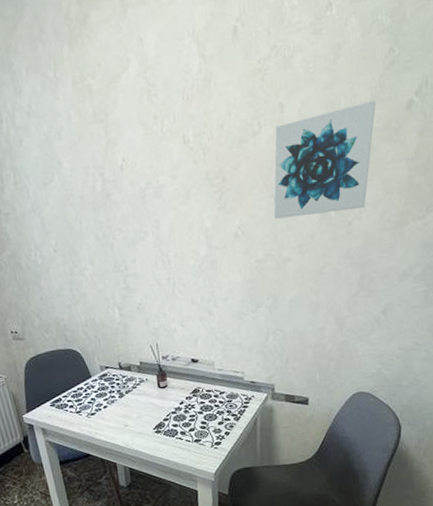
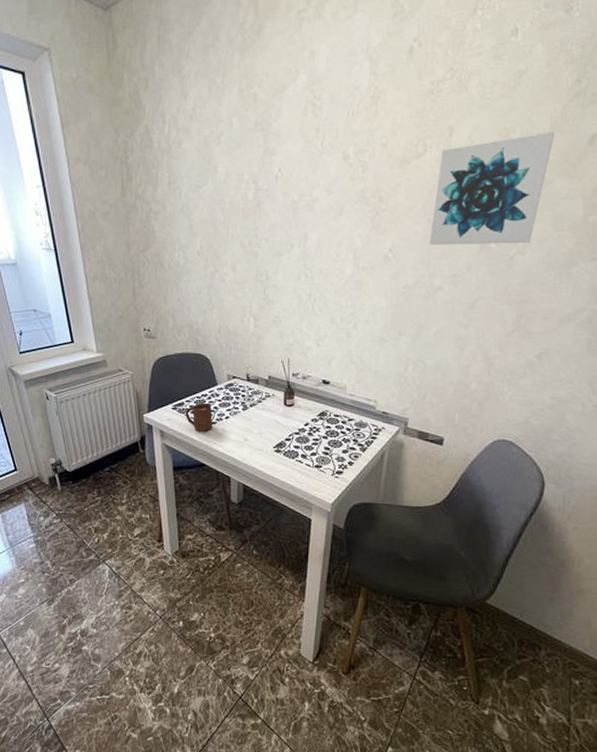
cup: none [63,395,93,424] -> present [185,402,213,432]

